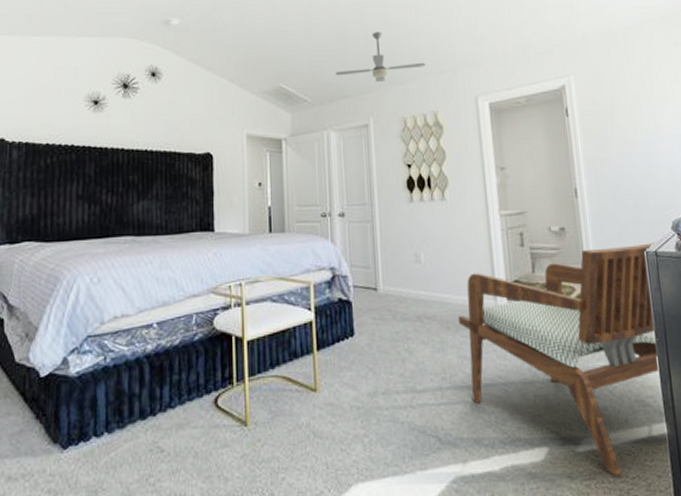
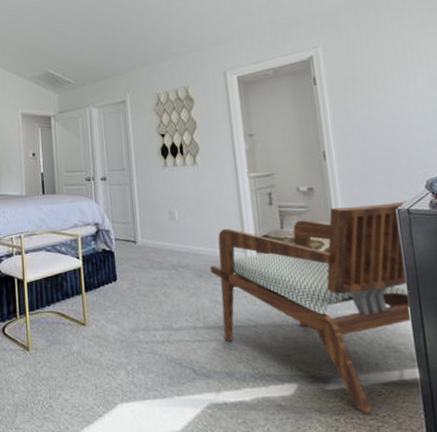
ceiling fan: present [335,32,426,83] -> none [95,19,177,64]

